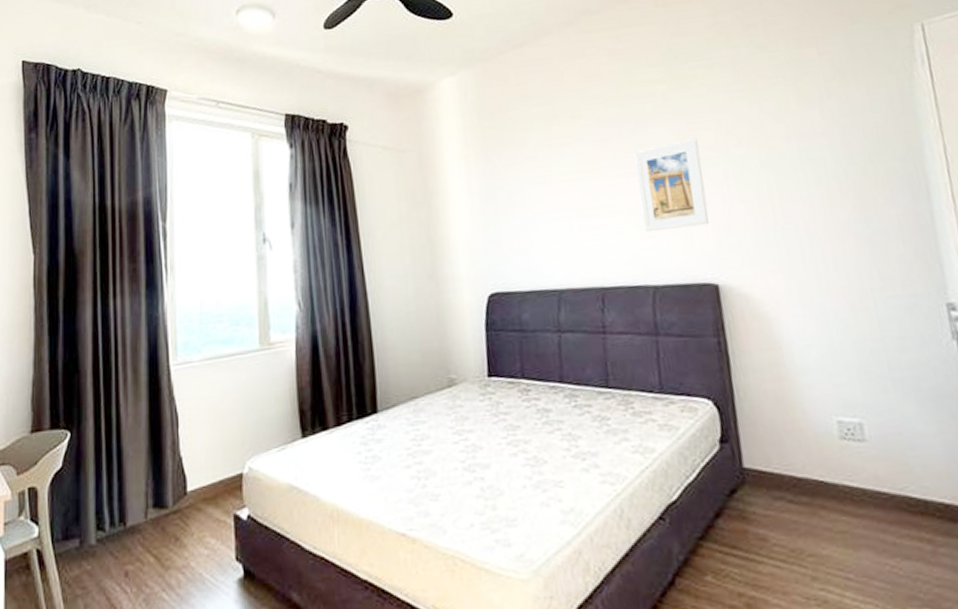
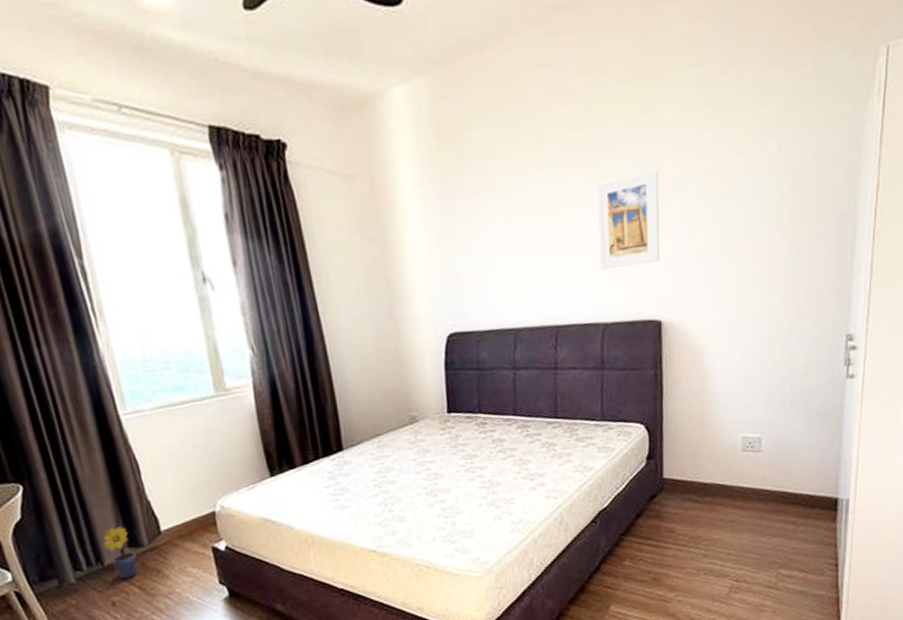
potted plant: none [130,483,159,545] -> present [103,526,138,580]

